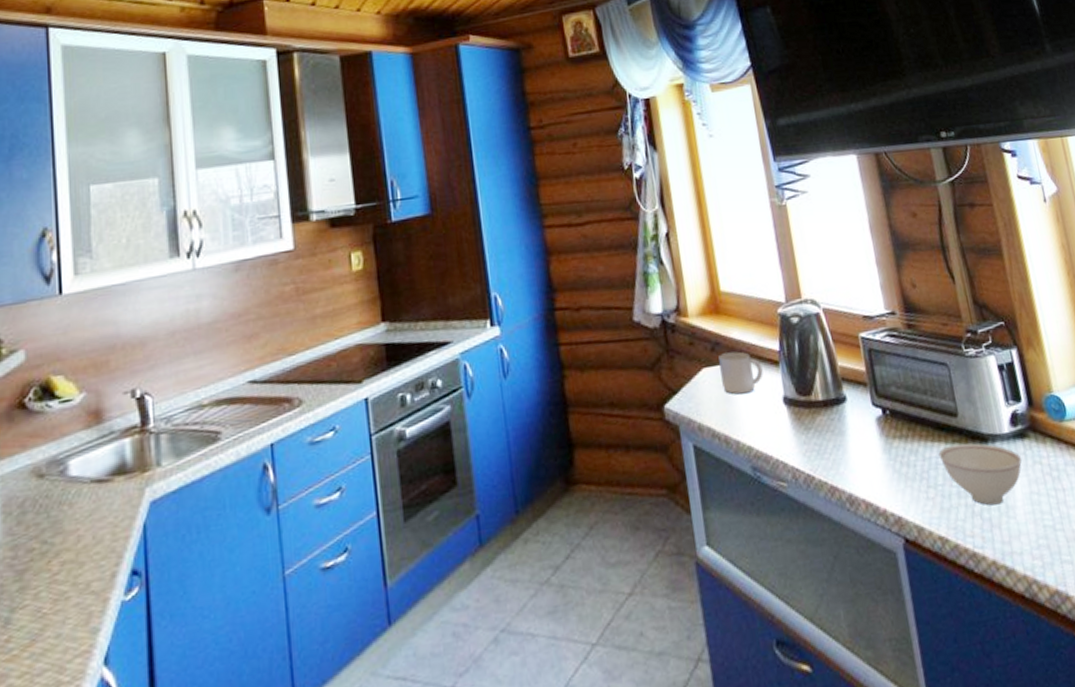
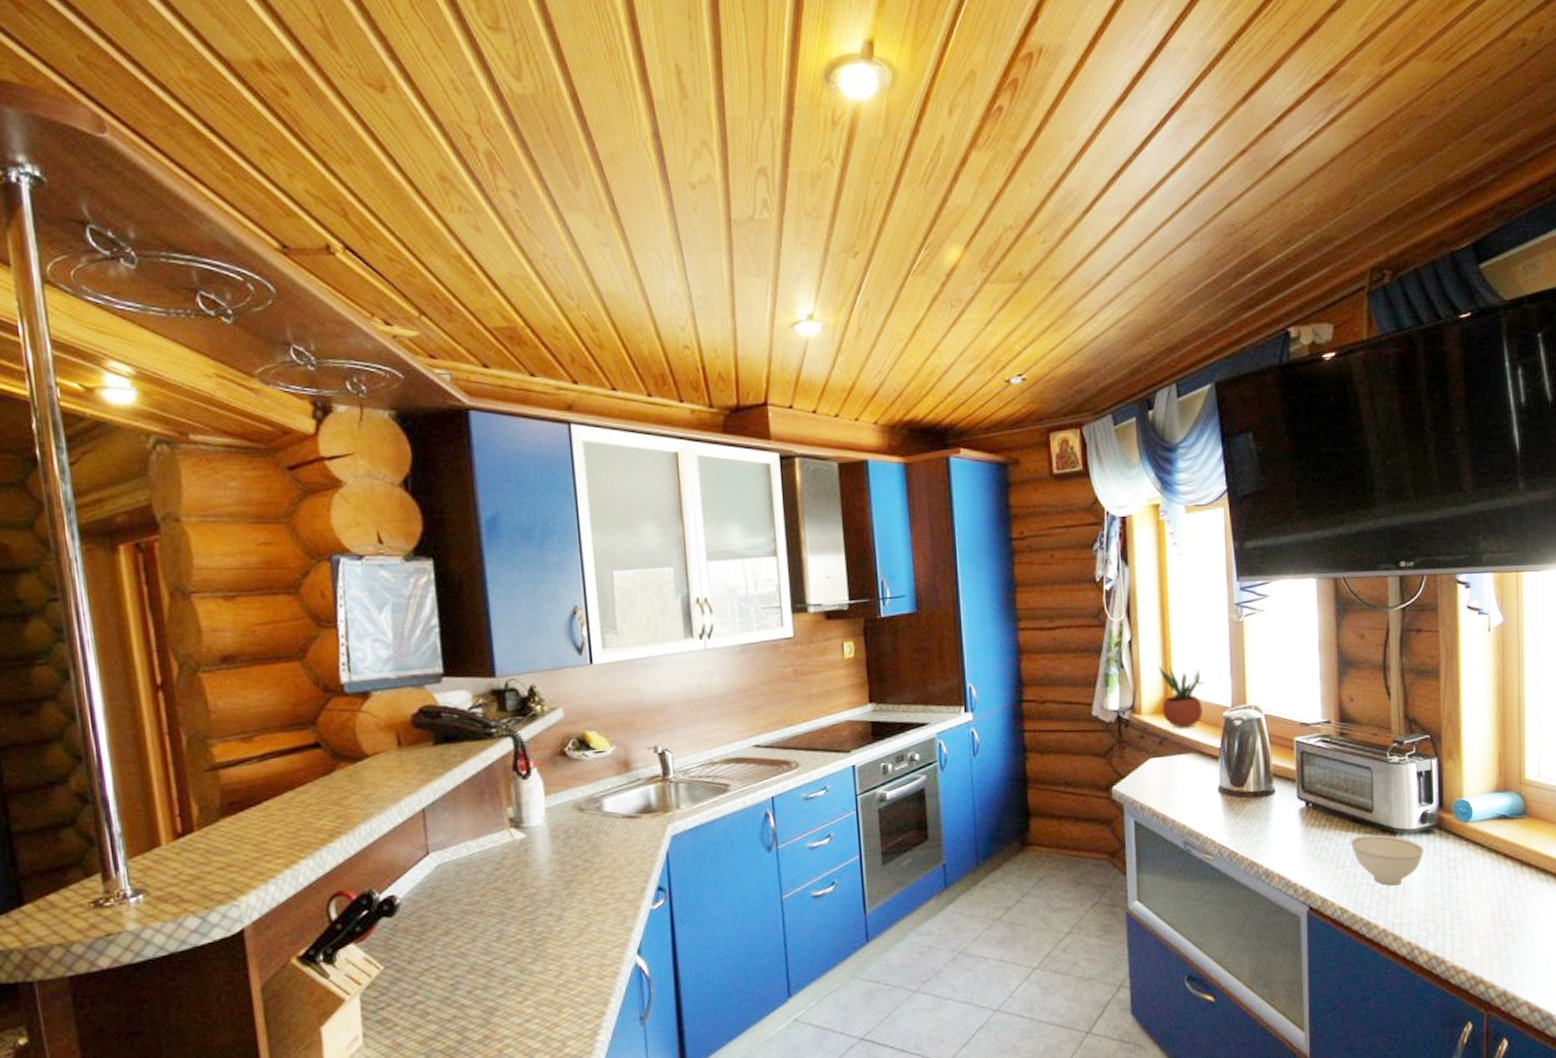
potted plant: none [700,259,756,330] -> present [1158,665,1204,728]
mug: present [718,351,763,395] -> none [1165,746,1203,782]

